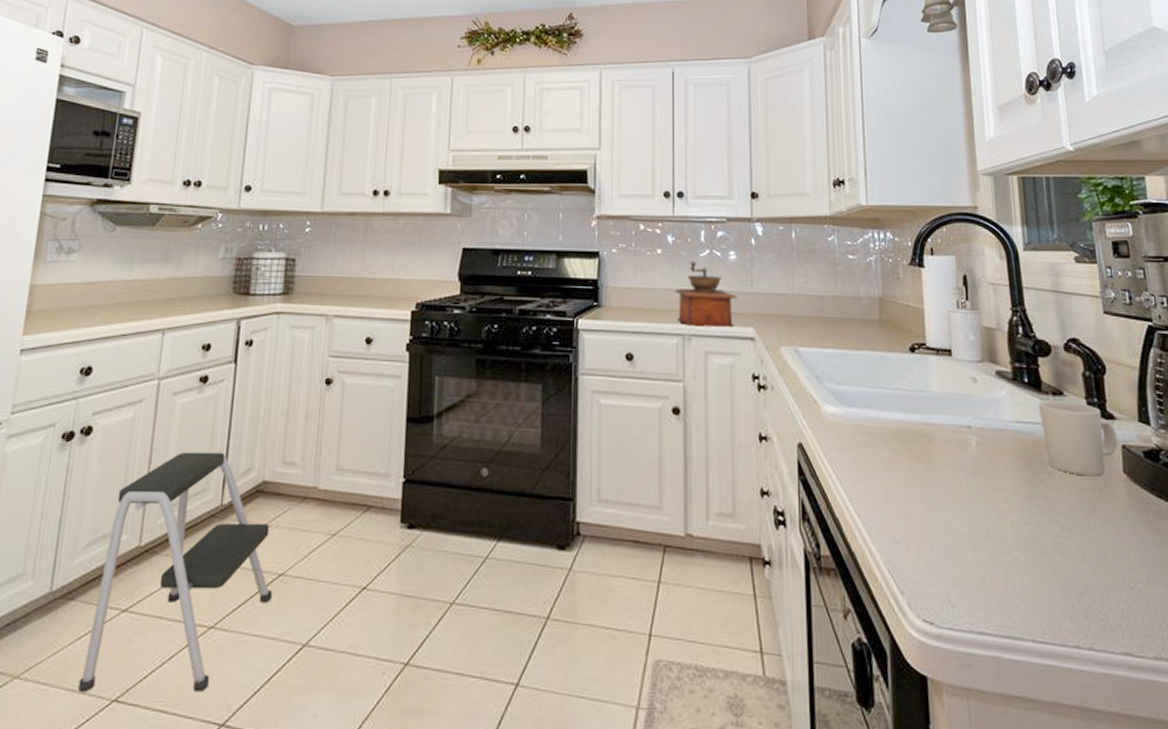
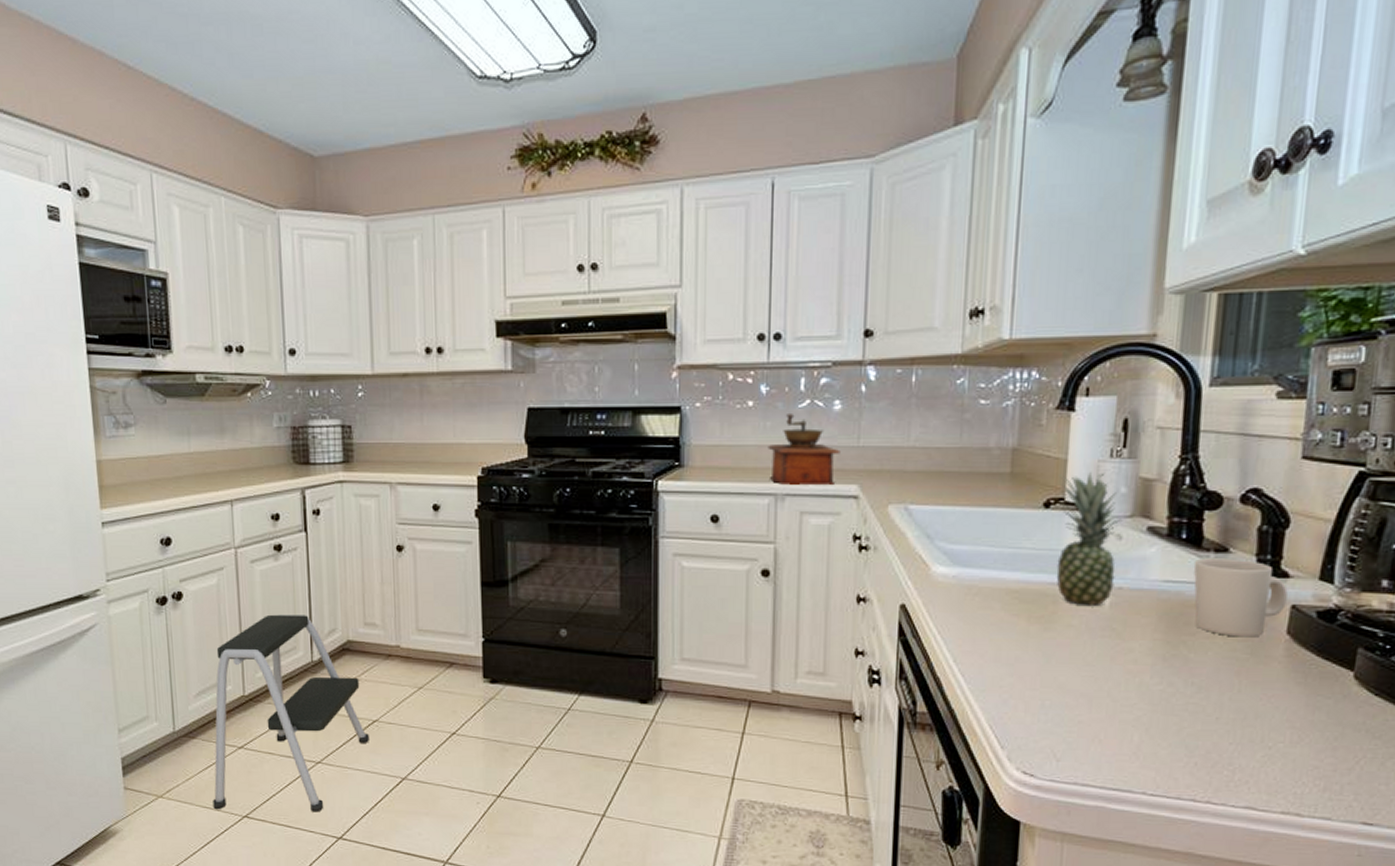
fruit: none [919,320,977,445] -> present [1056,471,1123,605]

